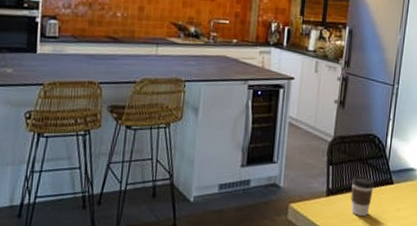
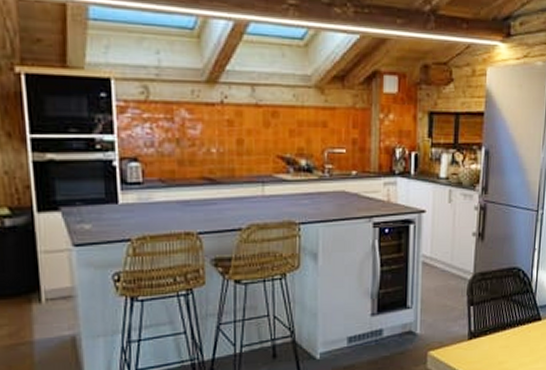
coffee cup: present [351,176,375,217] -> none [495,314,521,359]

